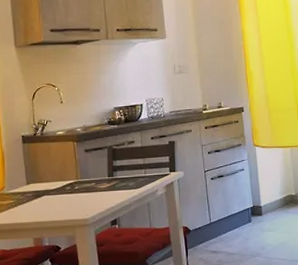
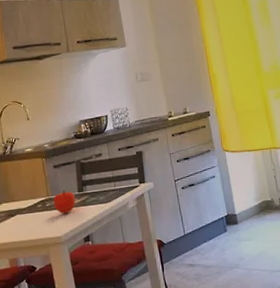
fruit: none [82,174,105,198] -> present [53,190,75,214]

